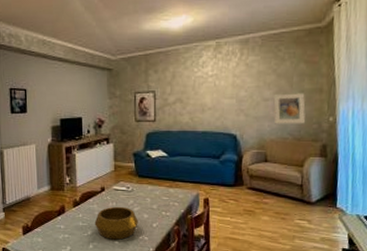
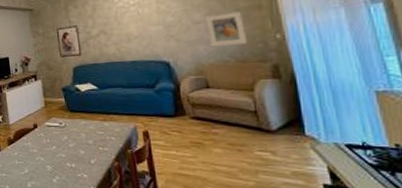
decorative bowl: present [94,206,138,240] -> none [30,143,75,178]

